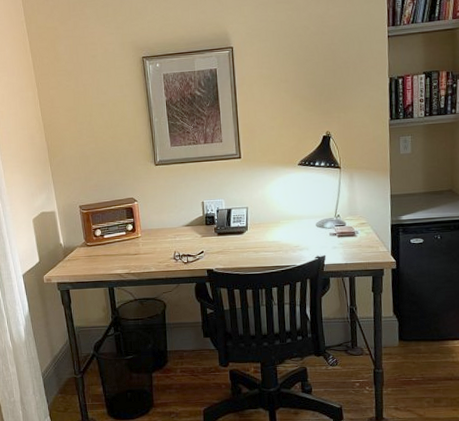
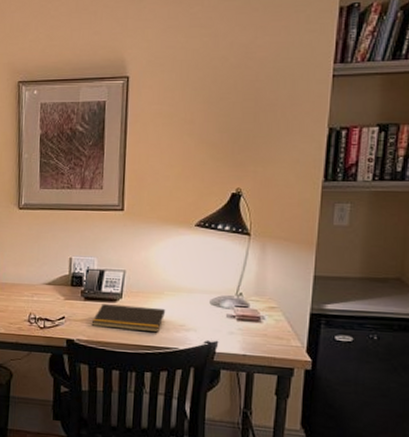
notepad: none [225,234,283,256] -> present [91,304,166,333]

